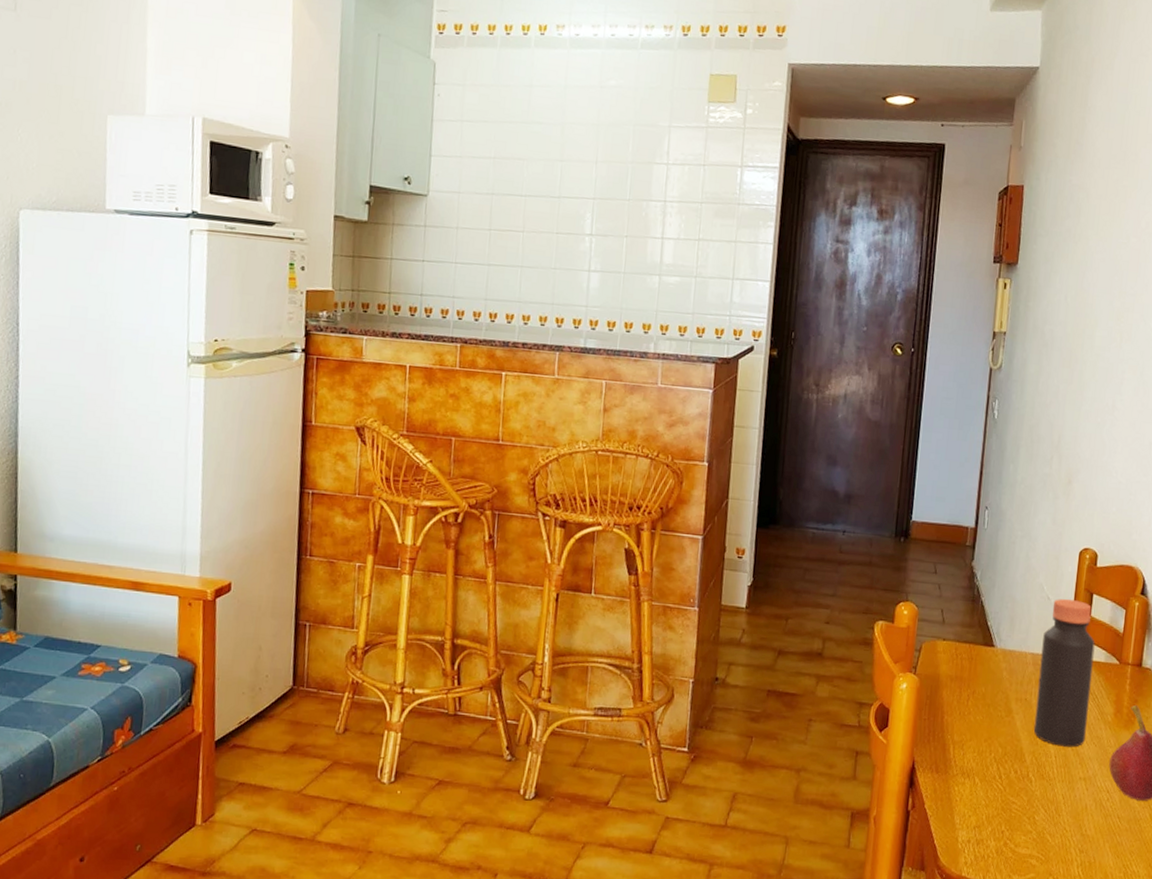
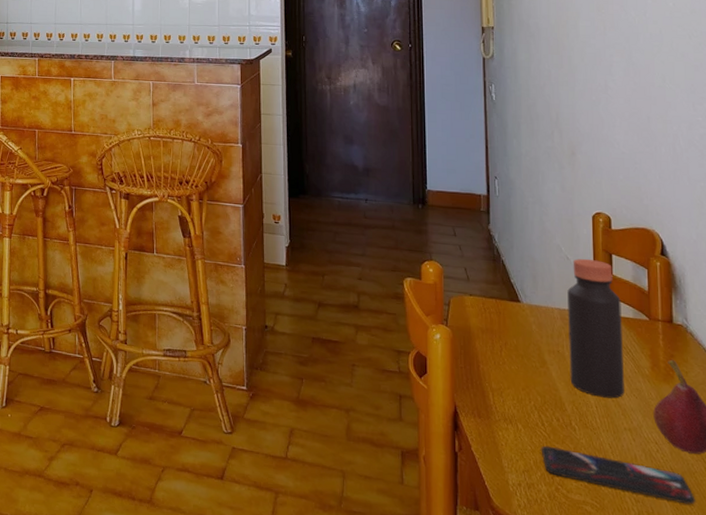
smartphone: none [994,799,1137,852] -> present [541,445,696,505]

